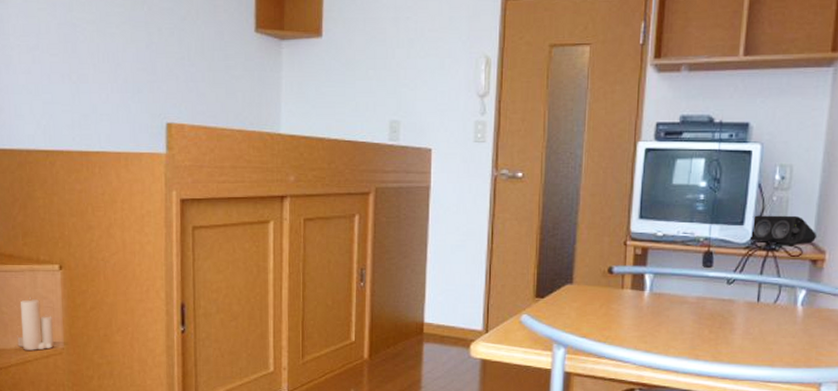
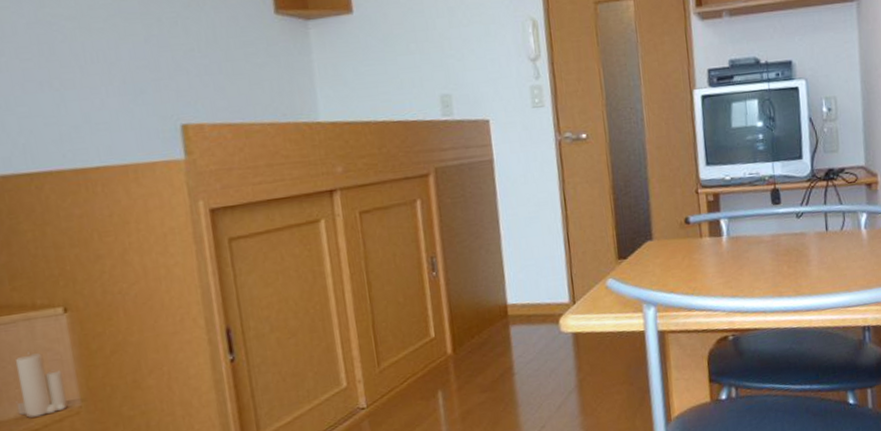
speaker: present [749,215,816,245] -> none [809,143,867,174]

